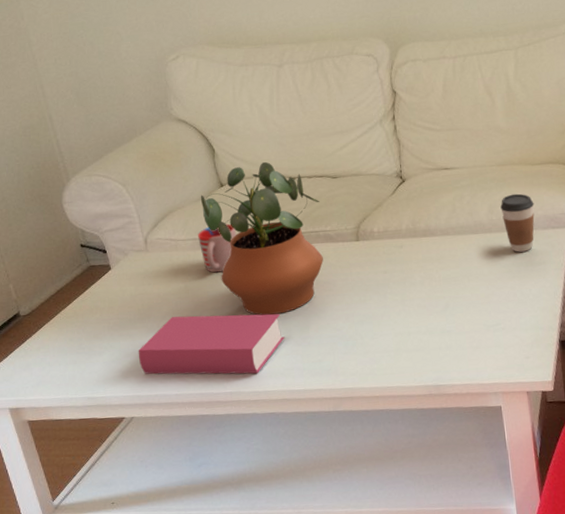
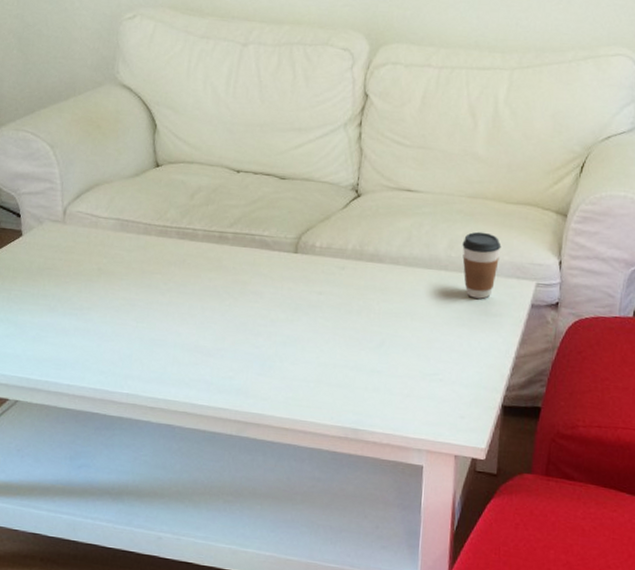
book: present [138,314,285,375] -> none [34,299,197,379]
mug: present [198,223,237,273] -> none [121,208,165,261]
potted plant: present [200,161,323,316] -> none [131,147,262,318]

